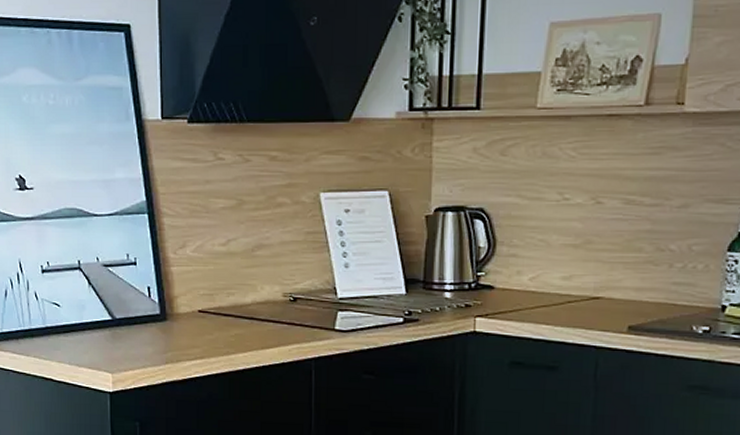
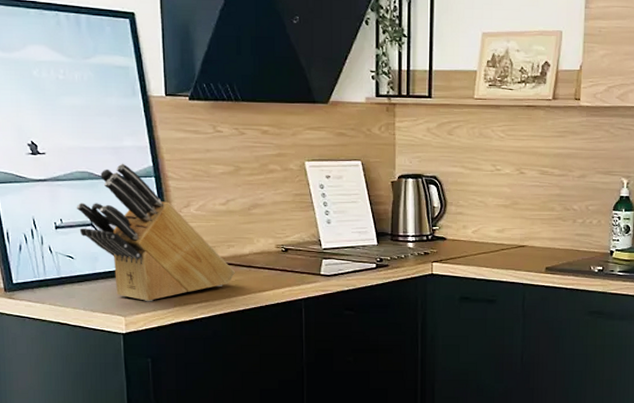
knife block: none [63,198,235,358] -> present [76,163,235,302]

